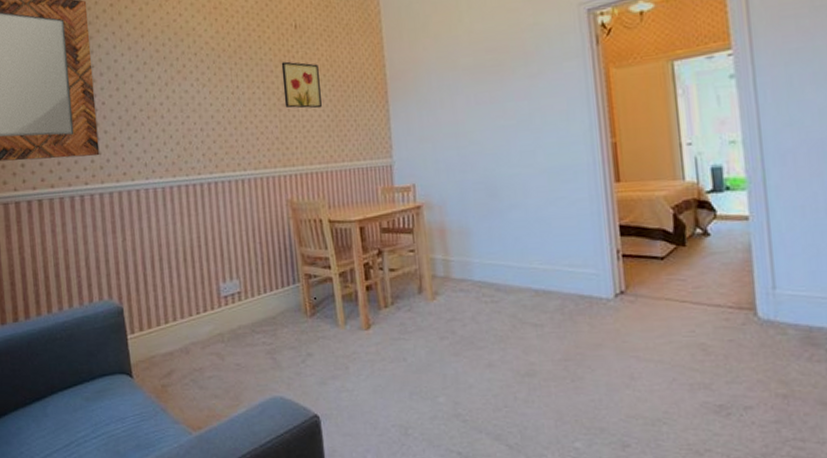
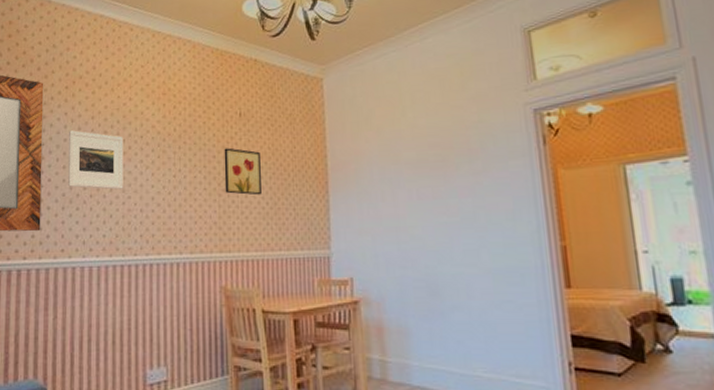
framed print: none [119,50,181,110] -> present [68,130,123,190]

